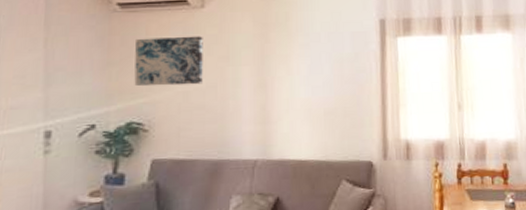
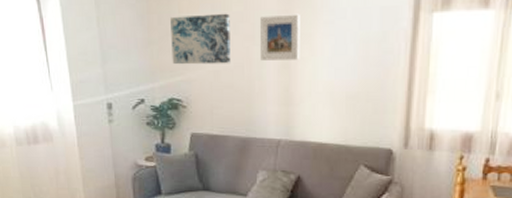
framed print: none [234,37,277,80] -> present [259,14,300,61]

